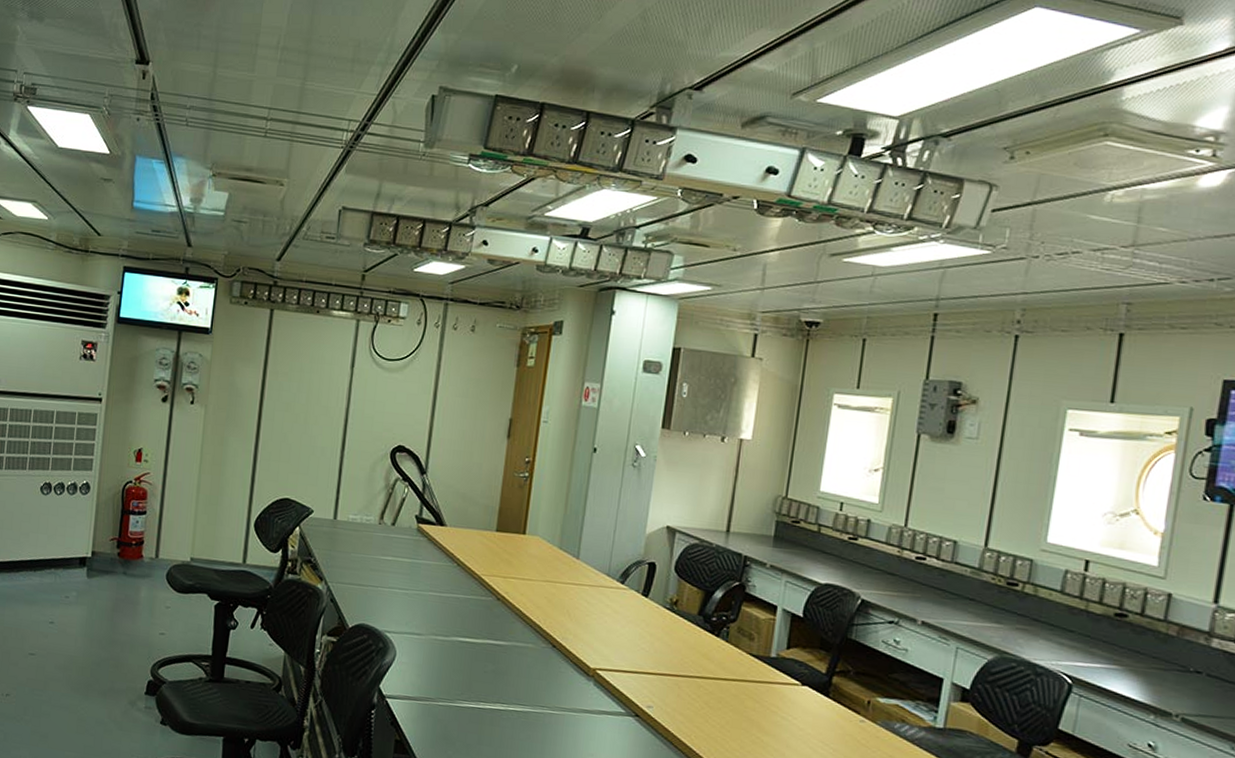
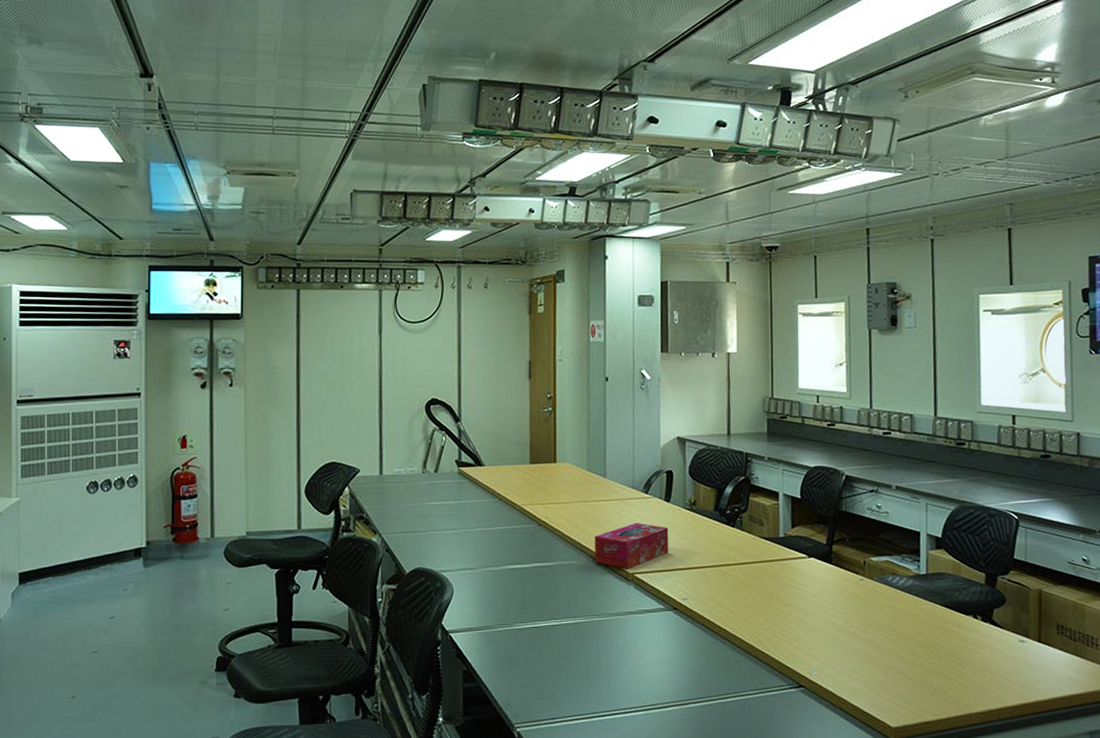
tissue box: none [554,613,642,664] -> present [594,522,669,569]

